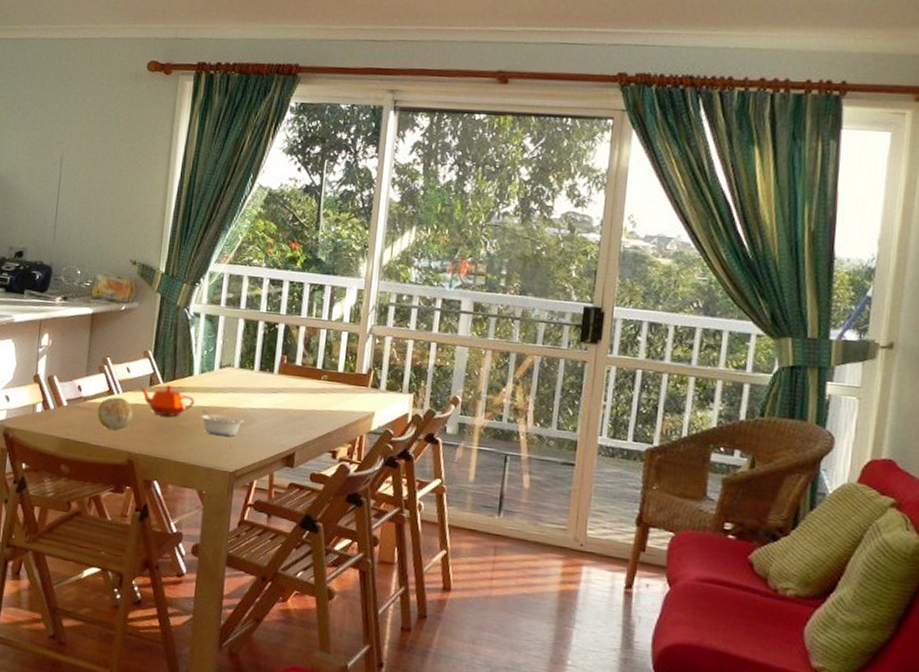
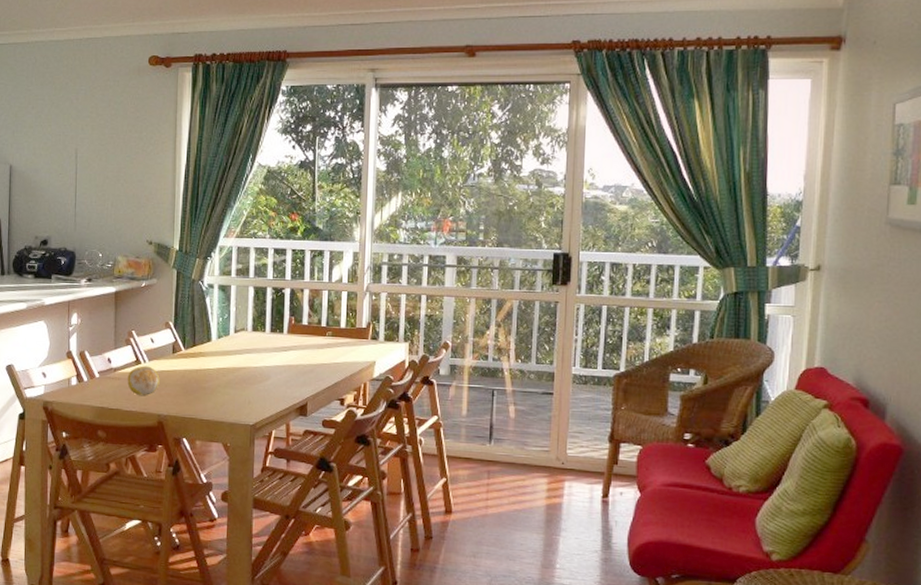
teapot: present [140,385,195,417] -> none [164,351,214,379]
legume: present [201,409,244,437] -> none [221,370,259,394]

